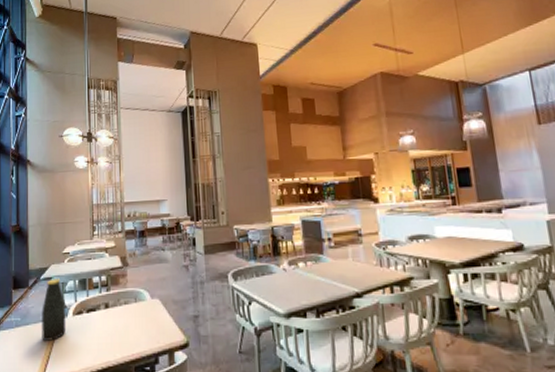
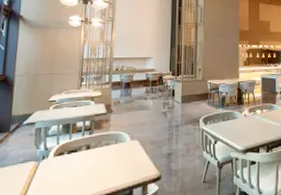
bottle: present [42,278,66,341] -> none [19,123,48,181]

